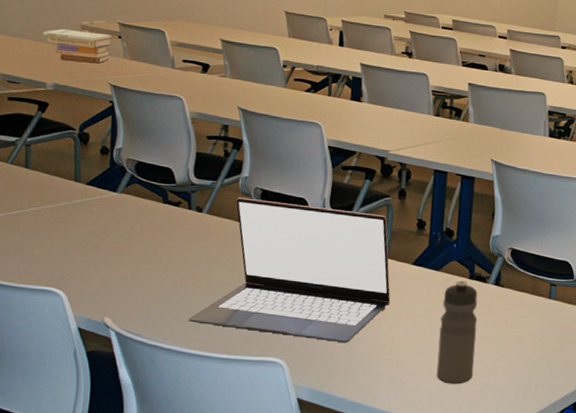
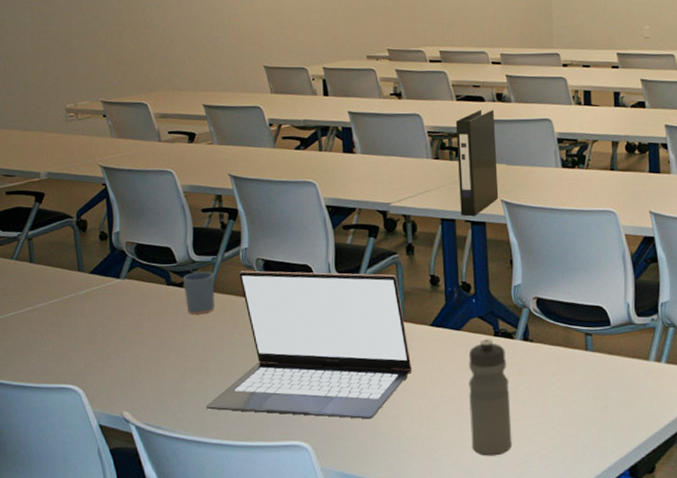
books: present [43,28,112,64] -> none [31,114,97,147]
mug: none [180,193,212,233] -> present [183,271,215,314]
binder: none [453,77,495,170] -> present [456,109,499,216]

